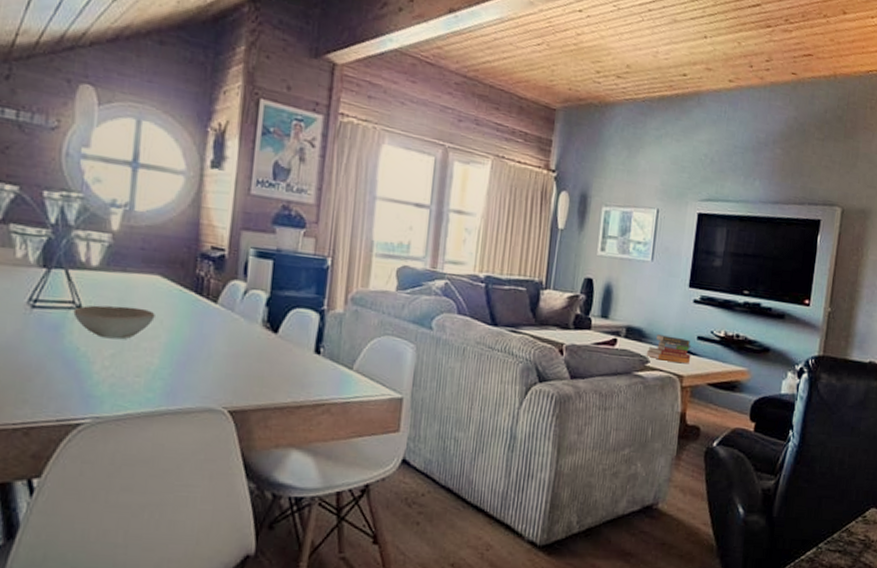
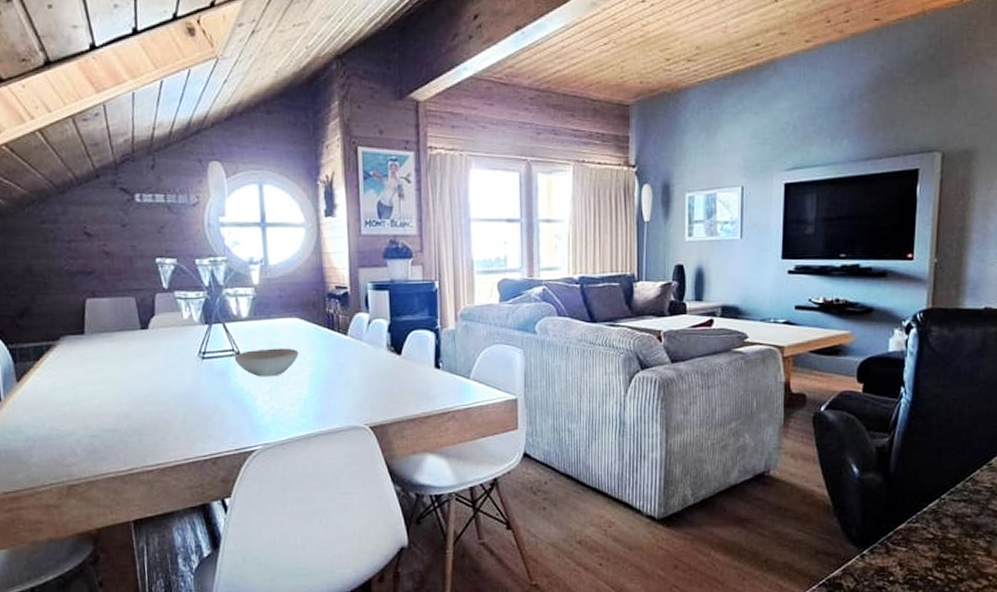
books: present [646,335,691,364] -> none [744,309,790,335]

